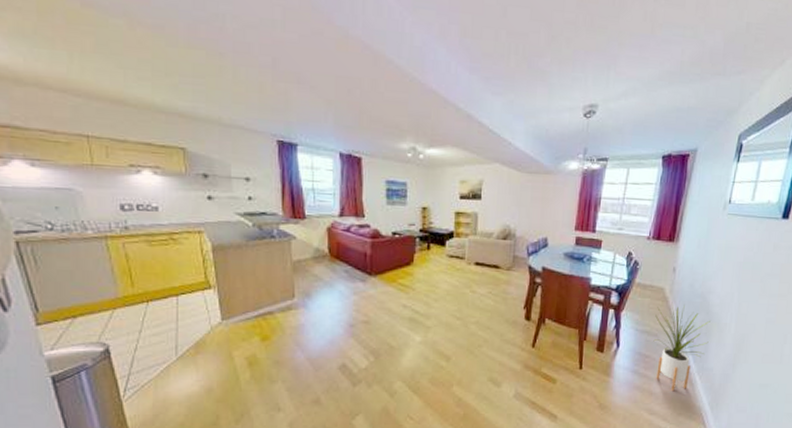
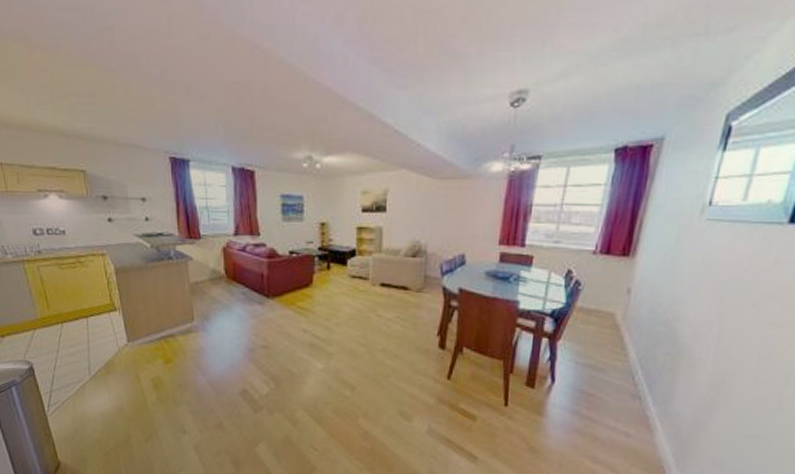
house plant: present [653,302,710,392] -> none [599,330,678,438]

